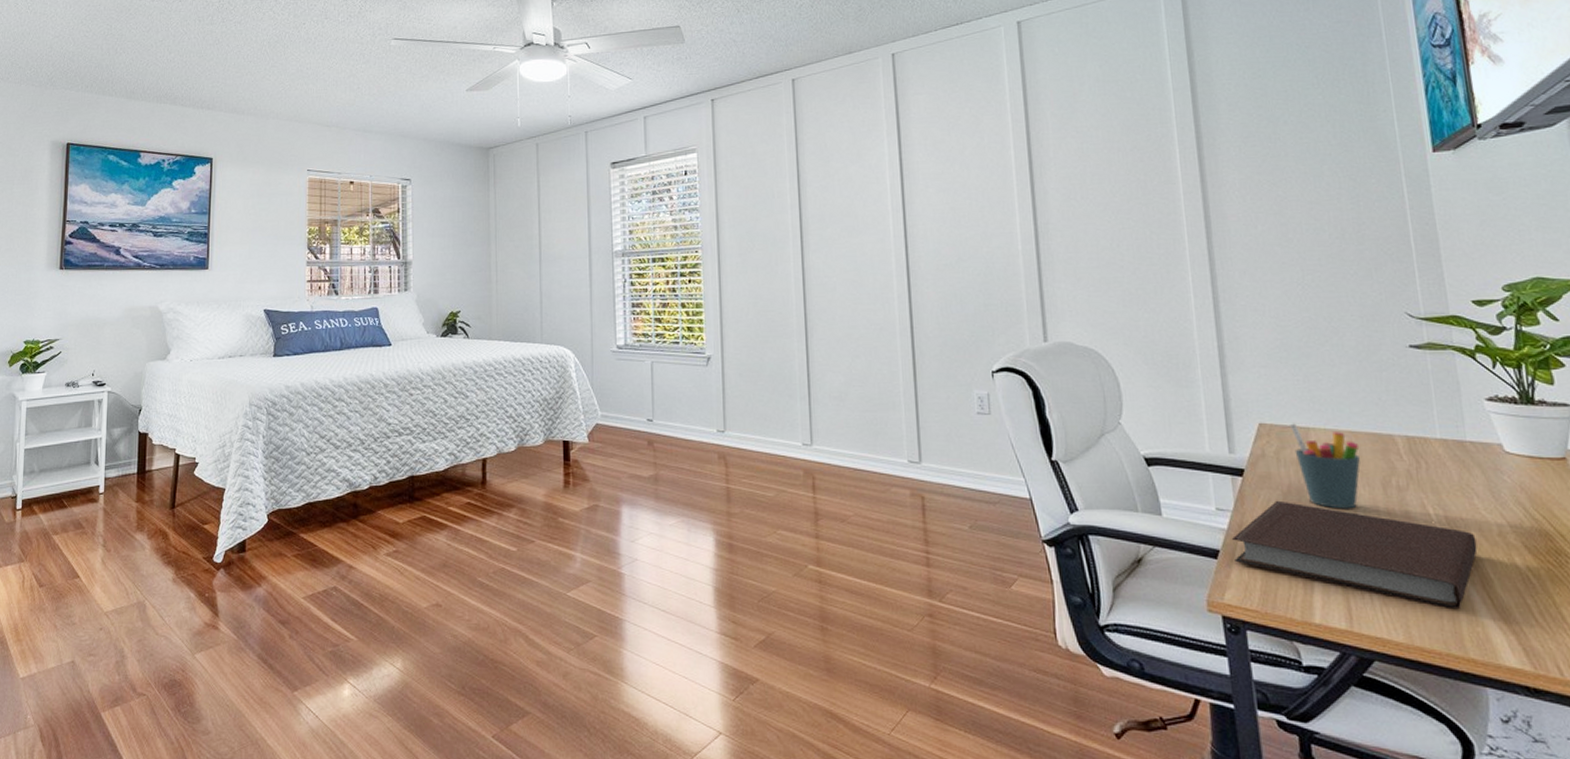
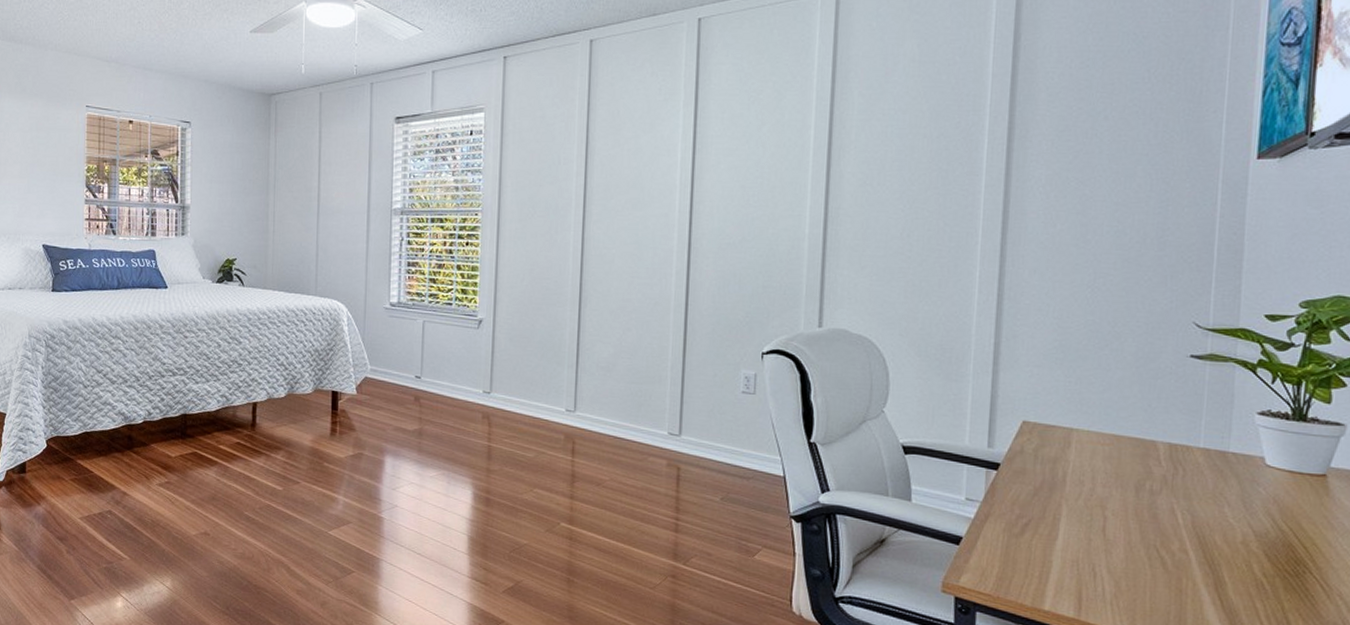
notebook: present [1232,500,1478,608] -> none [976,495,1219,607]
pen holder: present [1290,423,1361,509] -> none [1054,423,1120,508]

